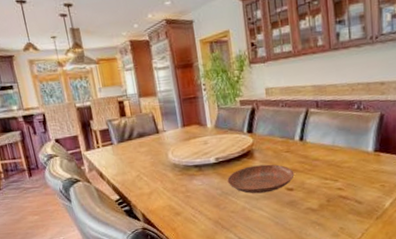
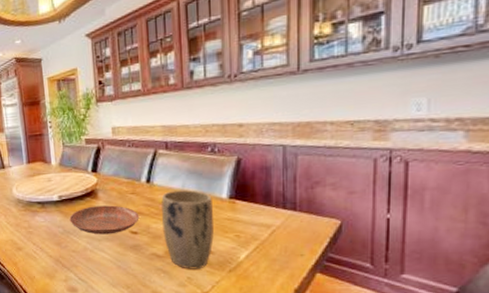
plant pot: none [314,145,363,220] -> present [161,190,215,269]

